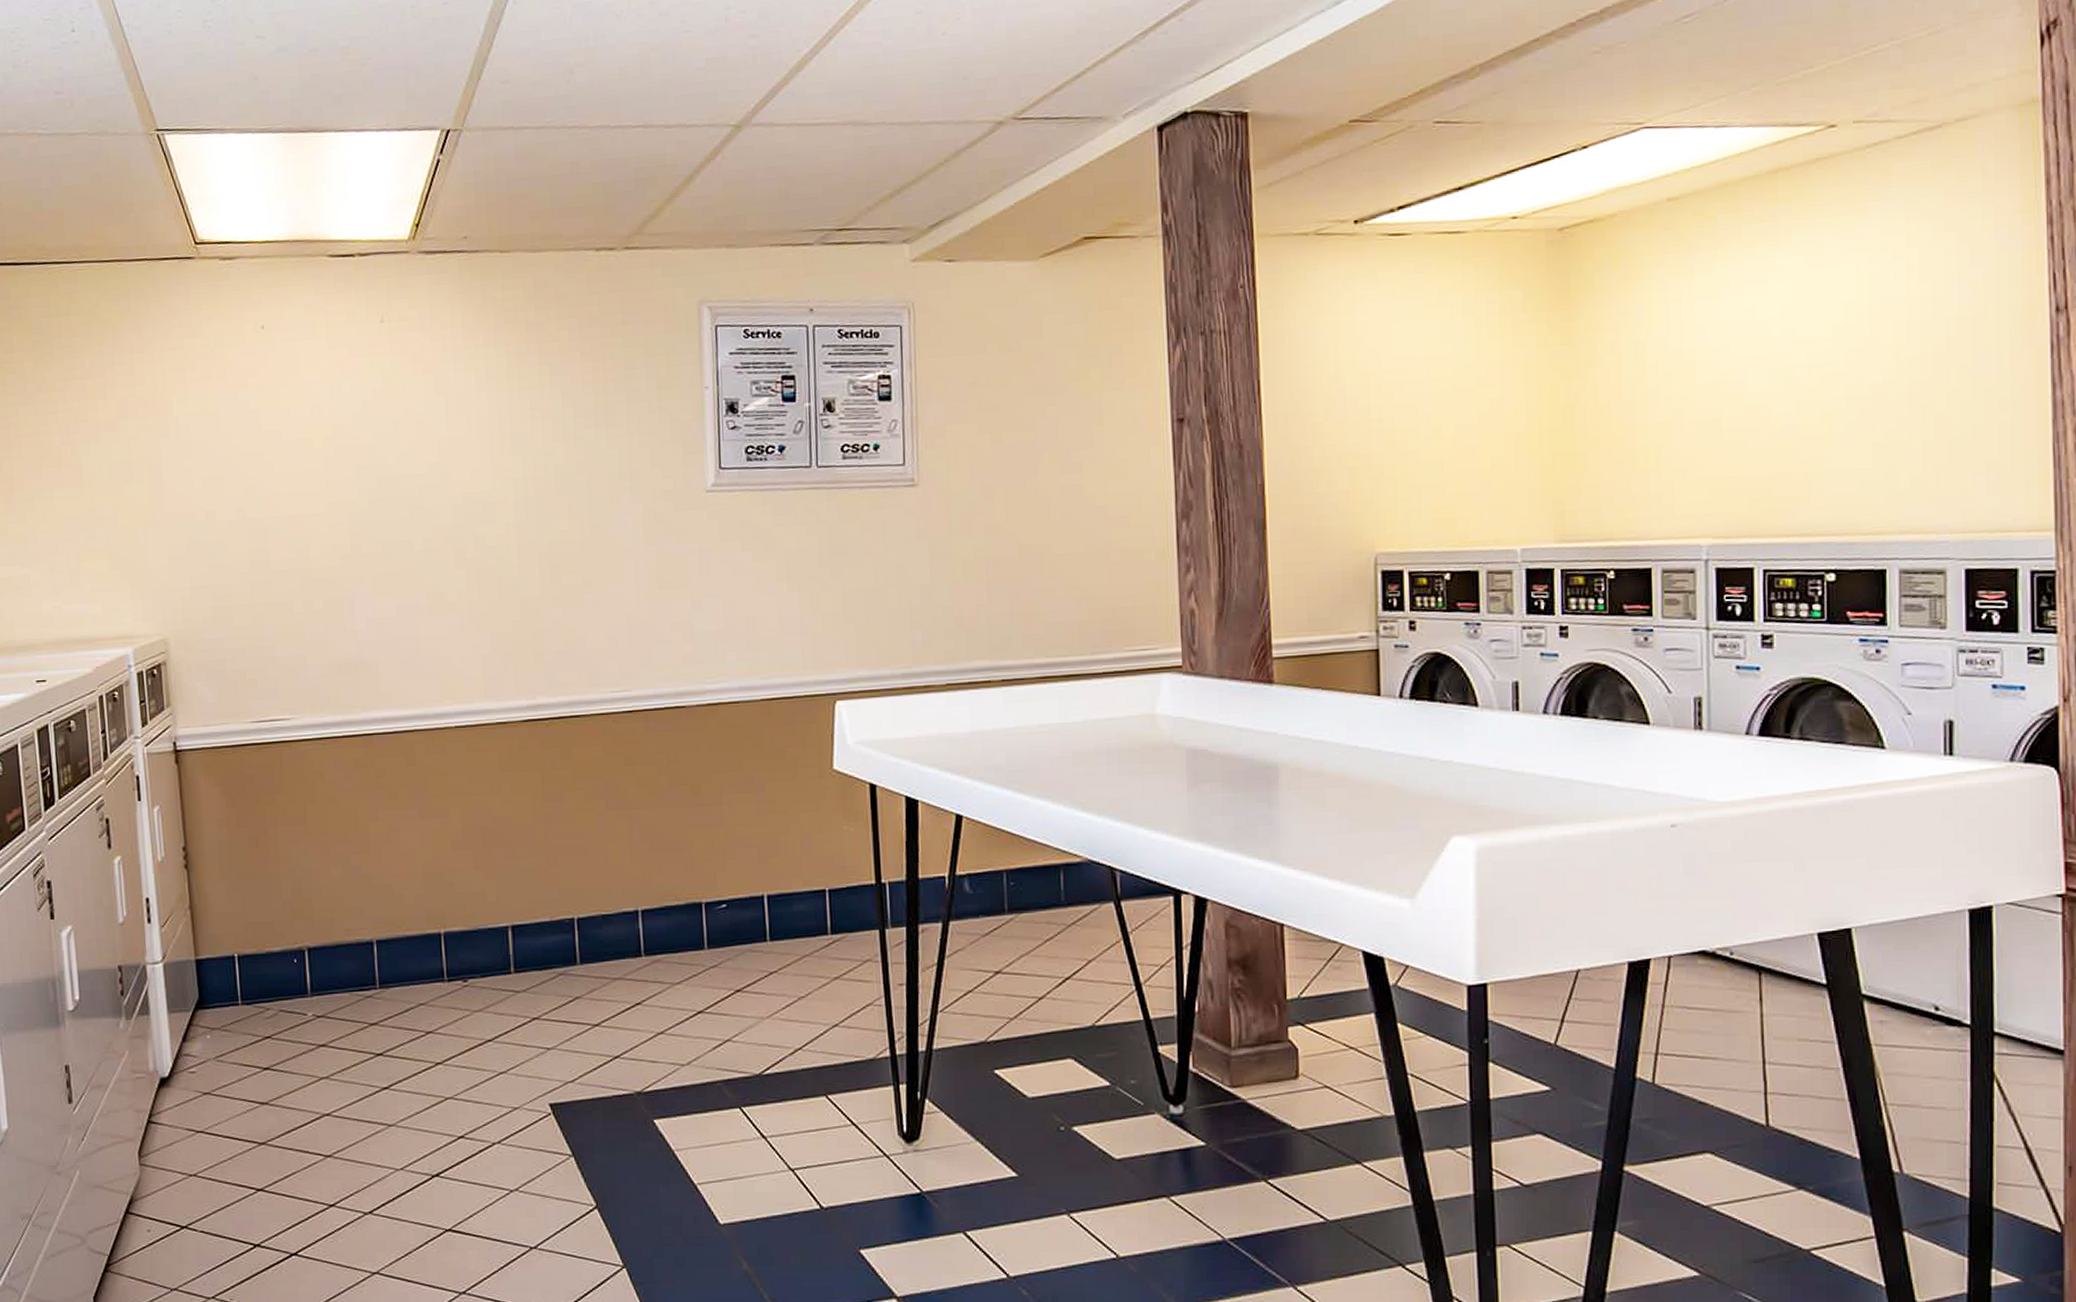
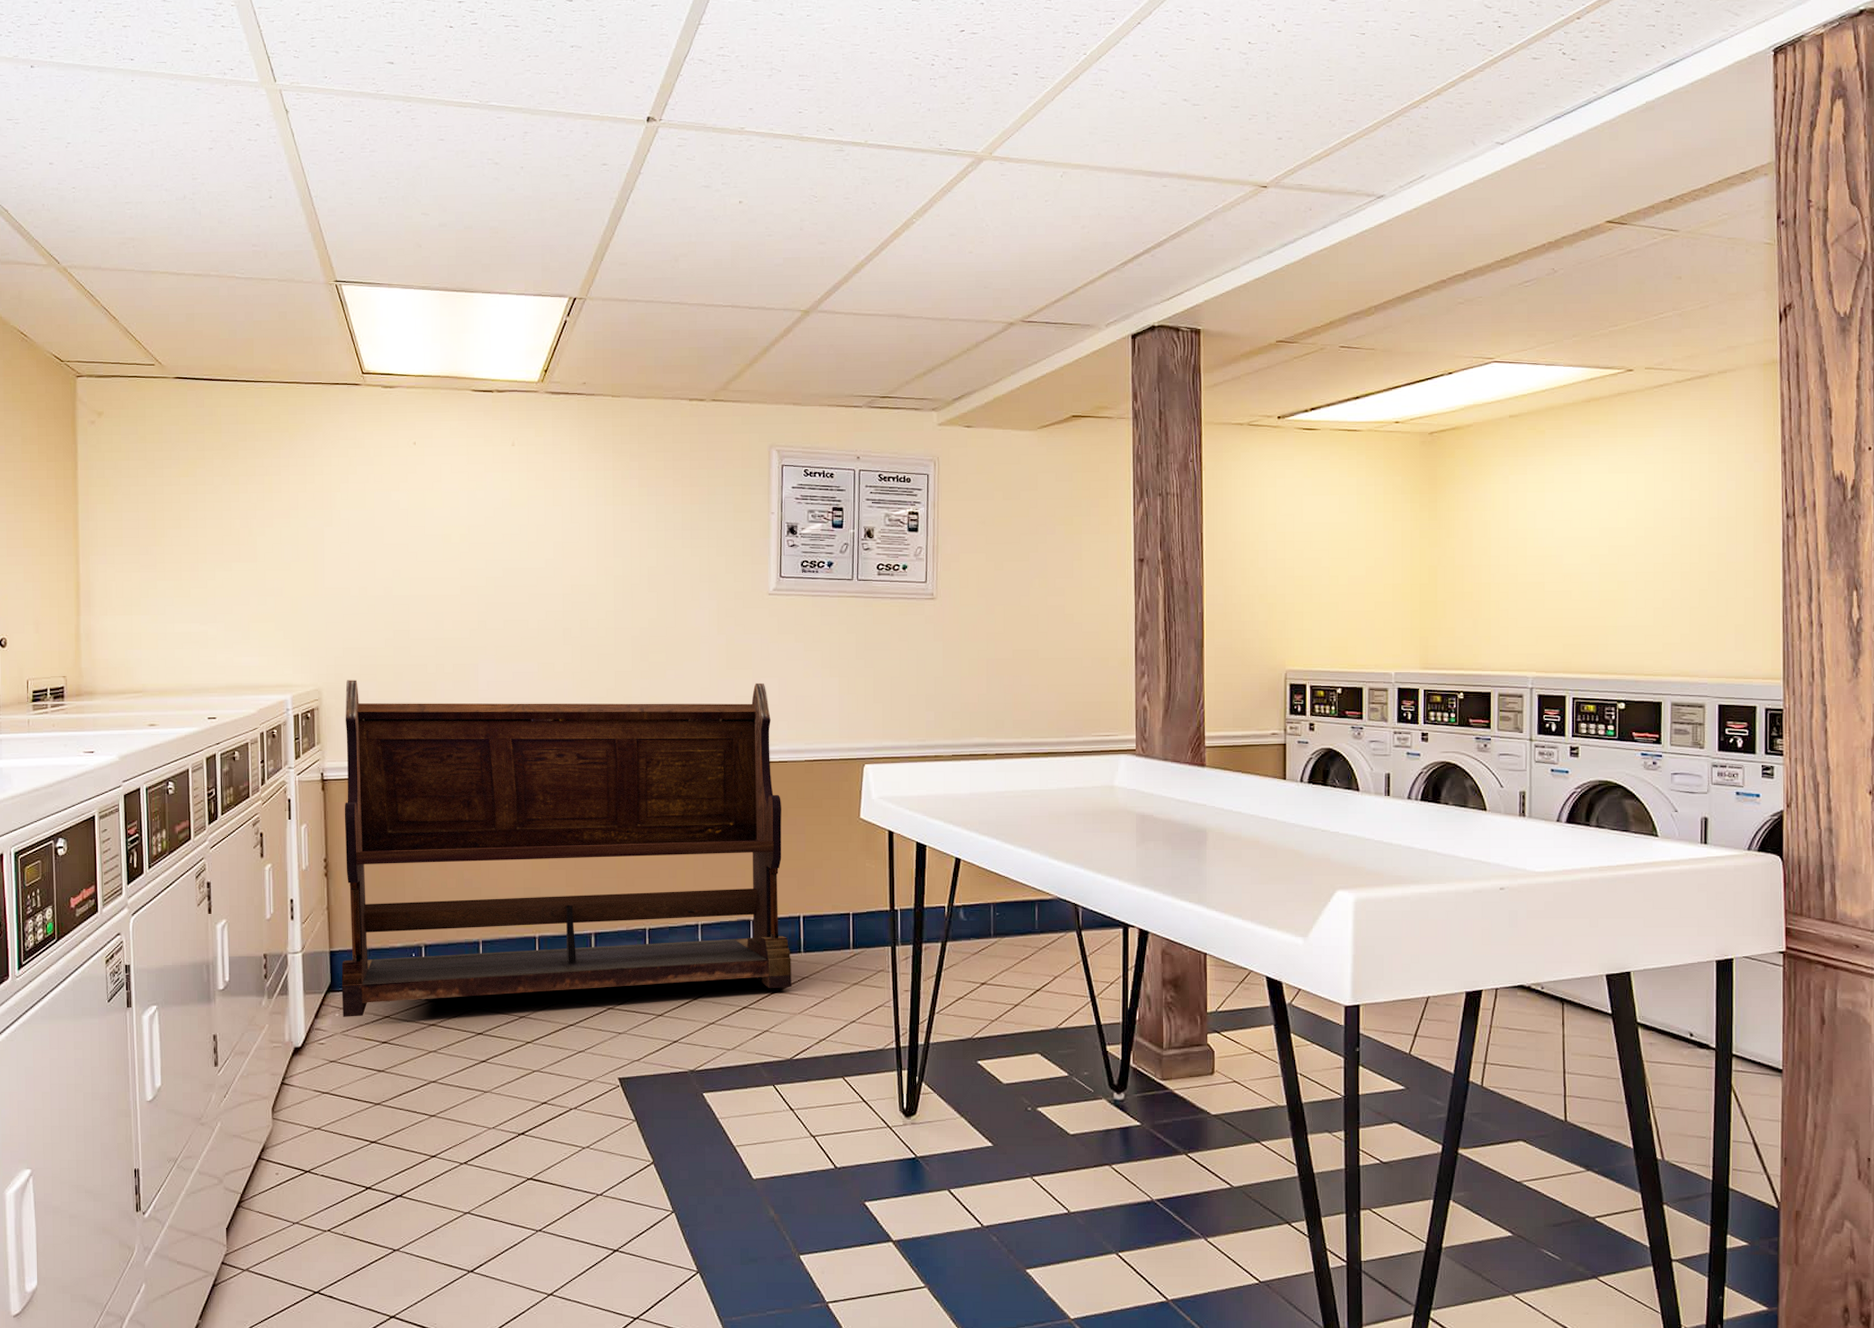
bench: none [196,604,757,1039] -> present [341,680,792,1017]

